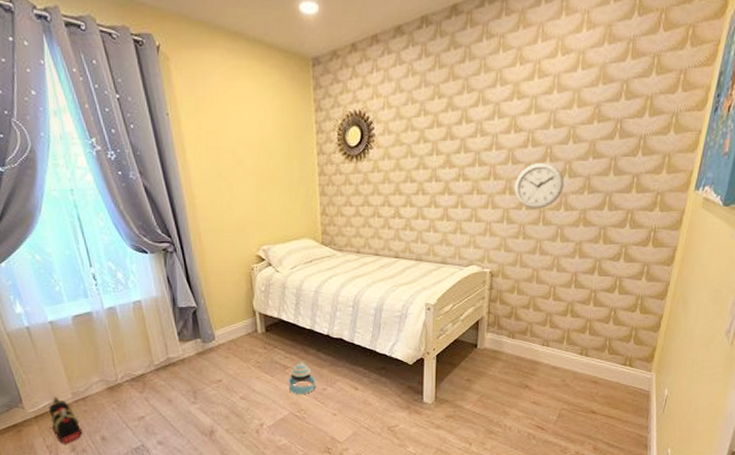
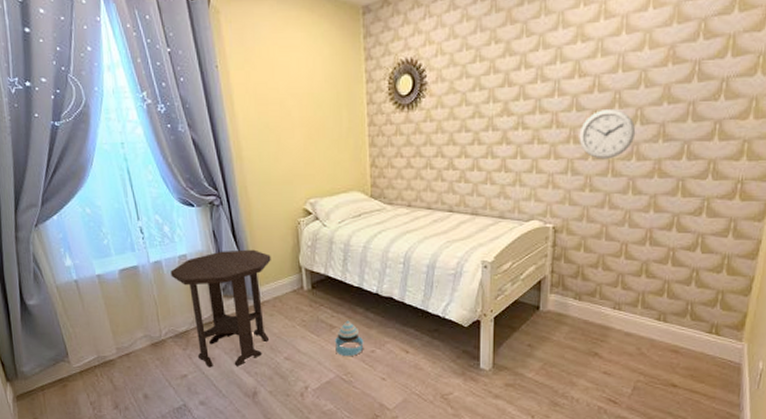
toy train: present [49,397,83,444] -> none [94,352,126,401]
side table: none [125,295,226,409] -> present [170,249,271,368]

